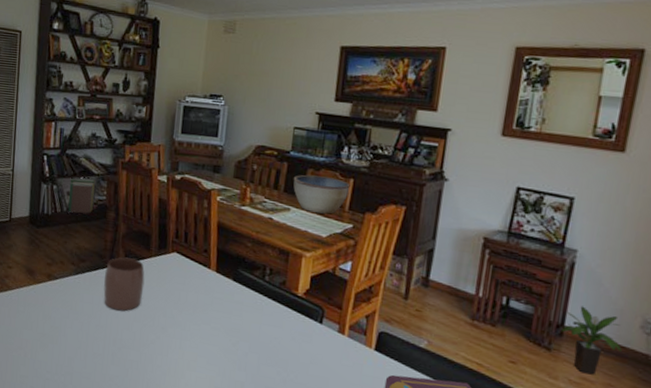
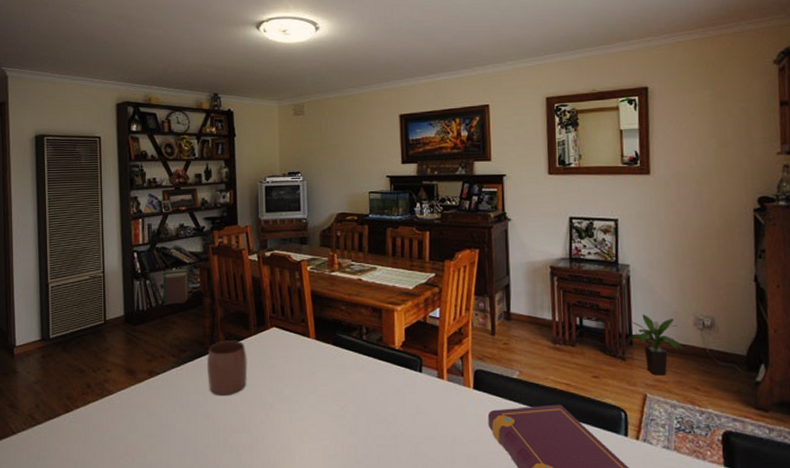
bowl: present [293,174,351,214] -> none [375,233,427,267]

